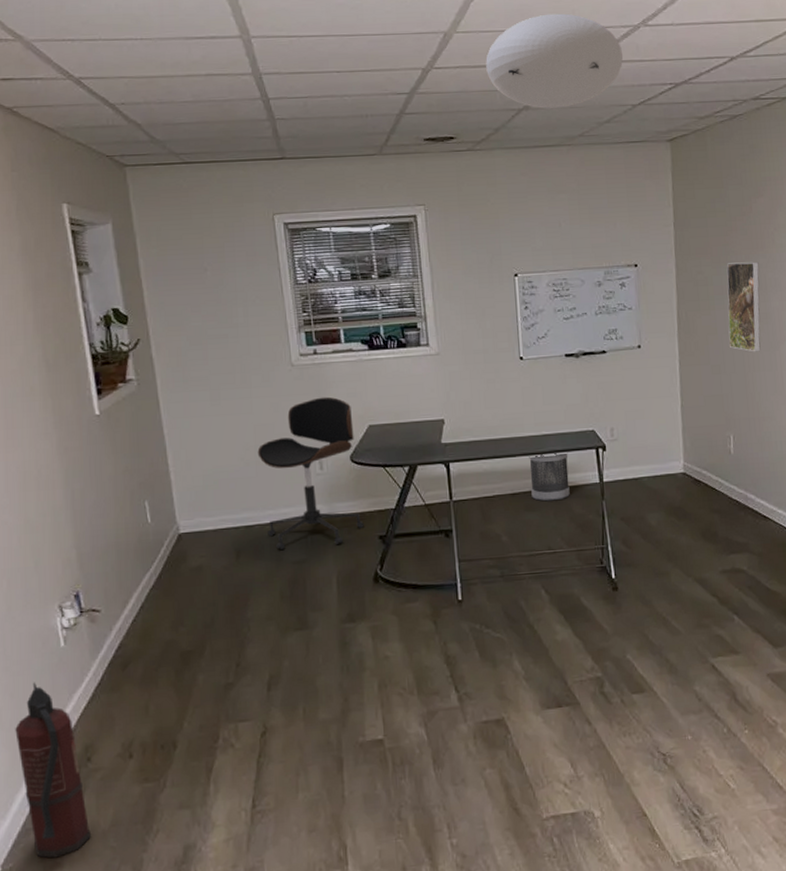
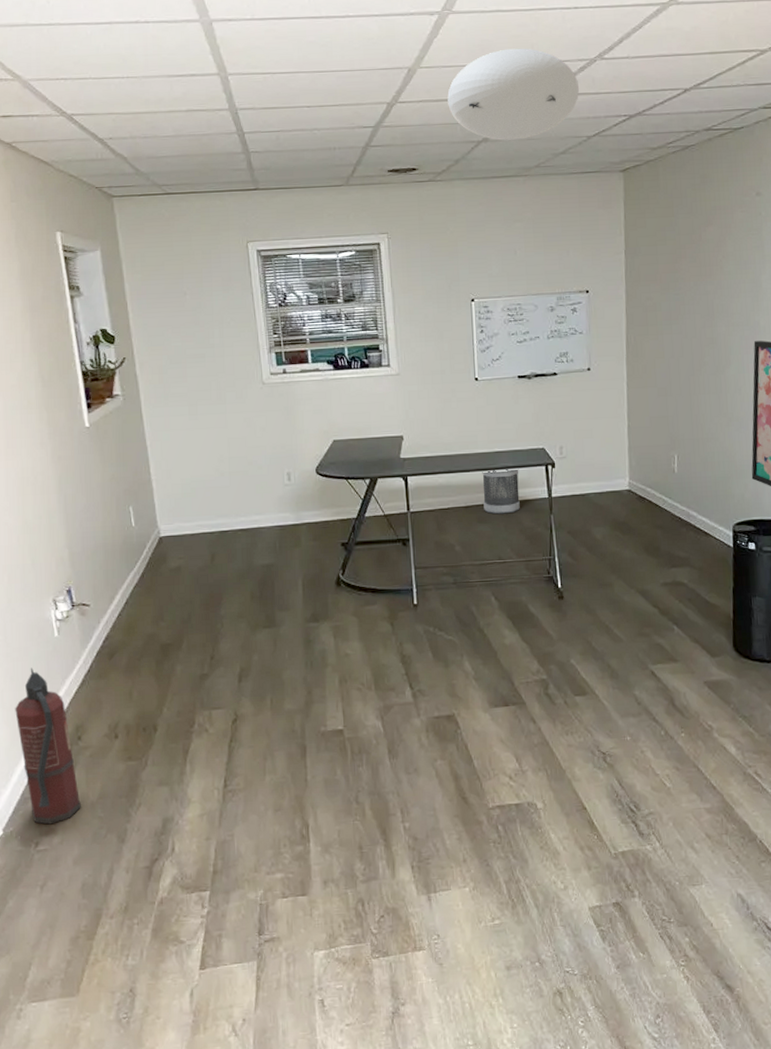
office chair: present [257,396,364,550] -> none [231,413,328,554]
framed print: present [727,261,761,352] -> none [675,288,707,376]

